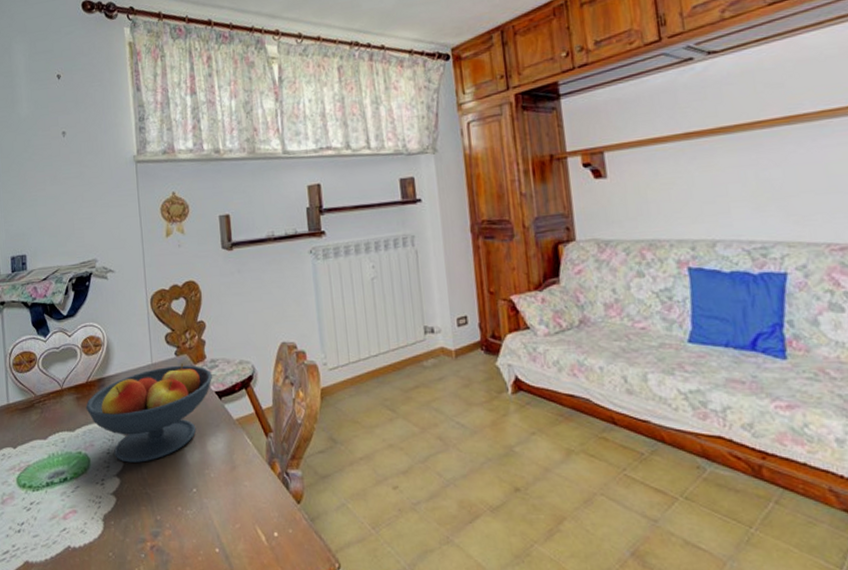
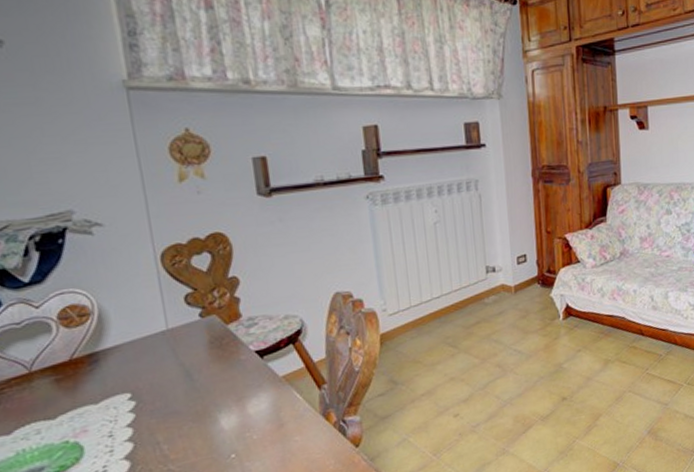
fruit bowl: present [86,364,213,463] -> none [71,325,252,443]

